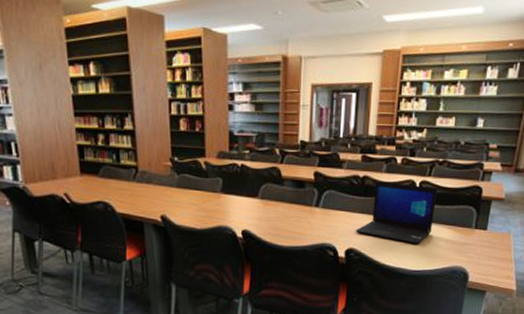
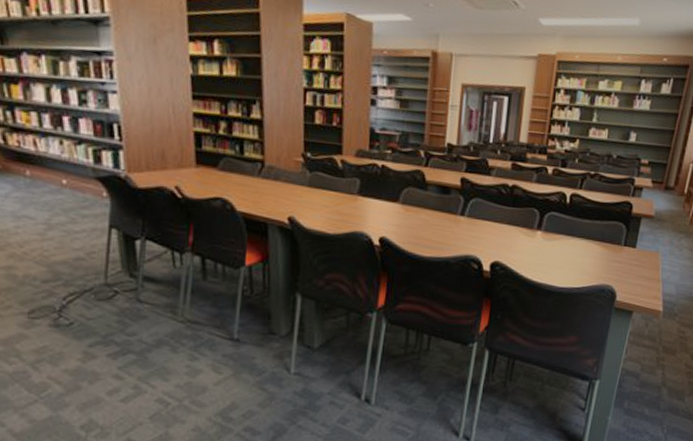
laptop: present [355,181,437,245] -> none [502,191,588,260]

